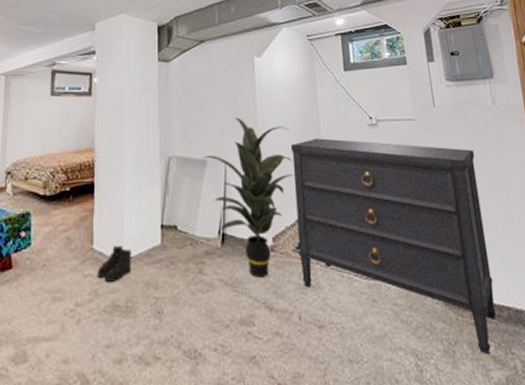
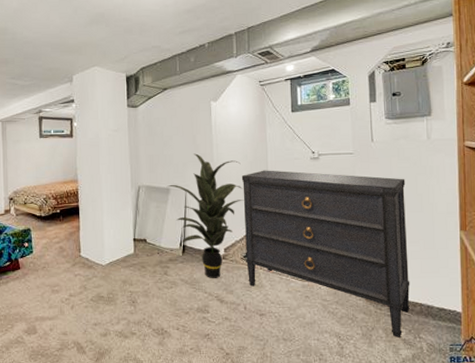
boots: present [96,245,133,282] -> none [84,253,112,280]

